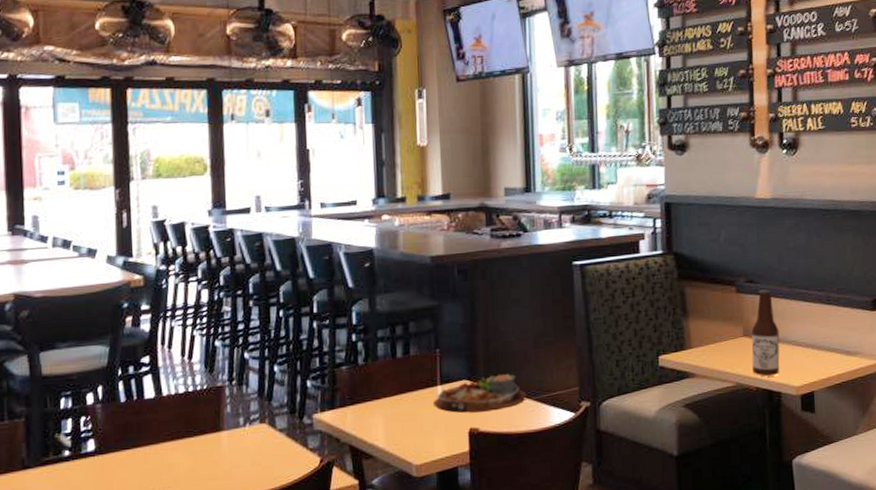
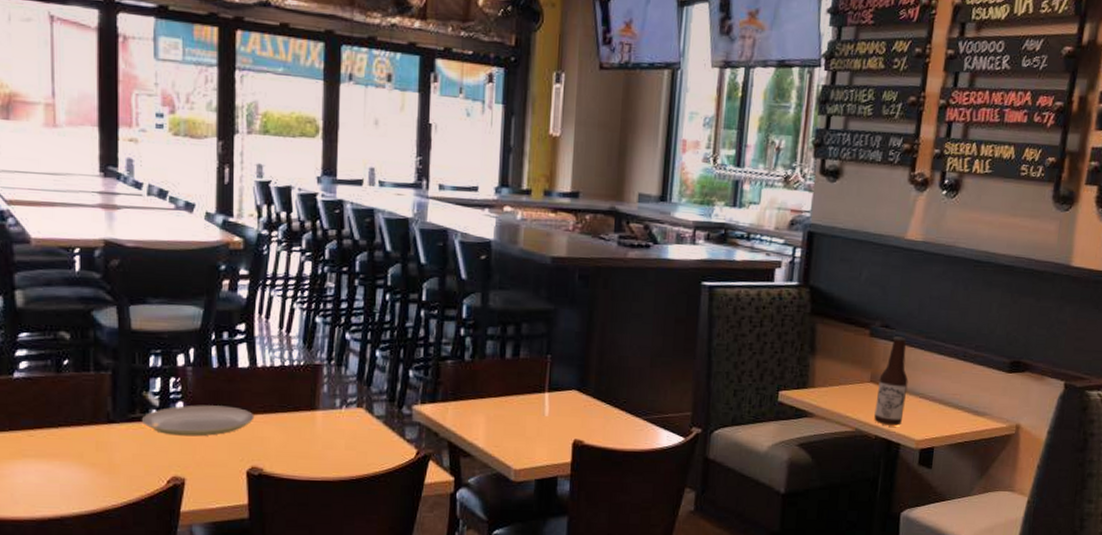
plate: none [54,437,163,474] -> present [141,405,255,437]
food platter: present [434,373,527,412] -> none [539,388,638,424]

